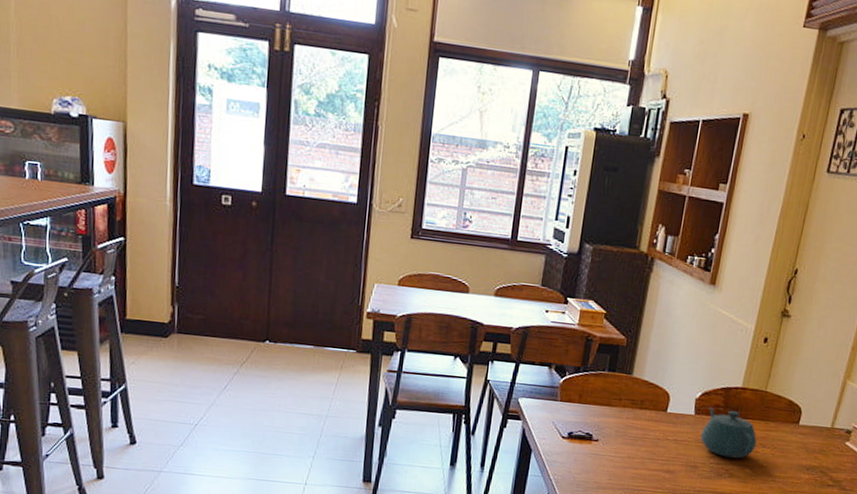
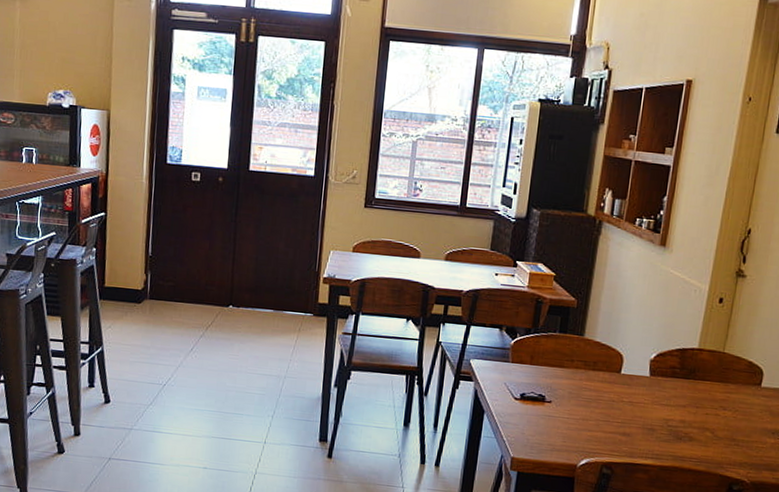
teapot: present [700,406,757,459] -> none [656,368,717,422]

